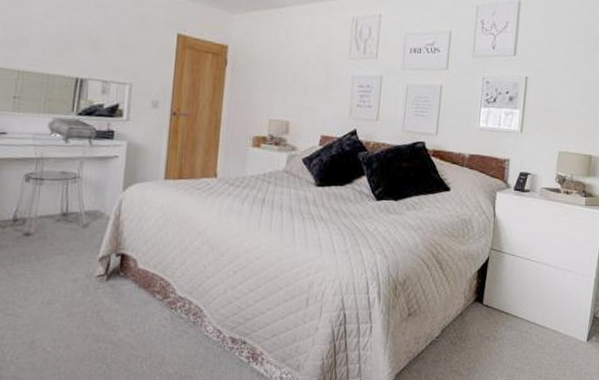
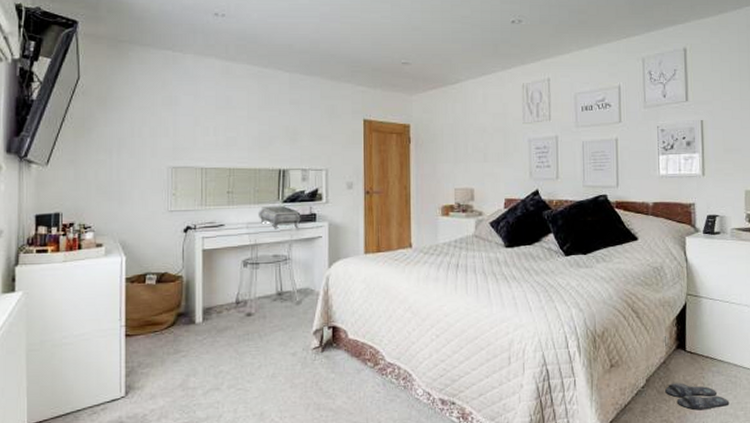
slippers: none [458,335,518,363] -> present [665,383,730,410]

